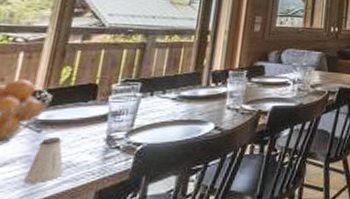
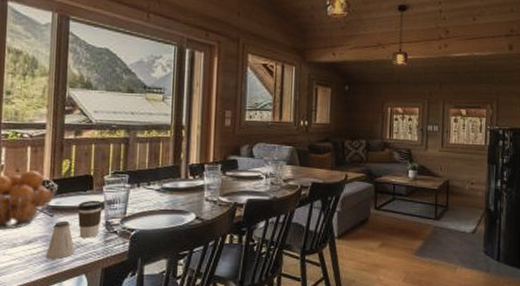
coffee cup: none [71,111,106,156] -> present [77,200,102,238]

